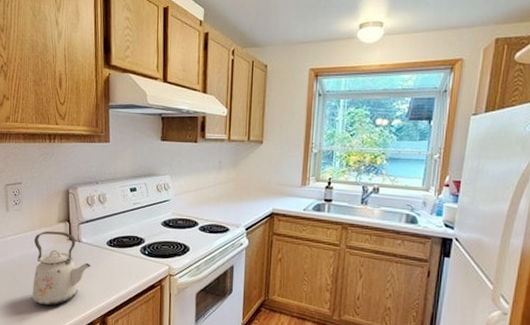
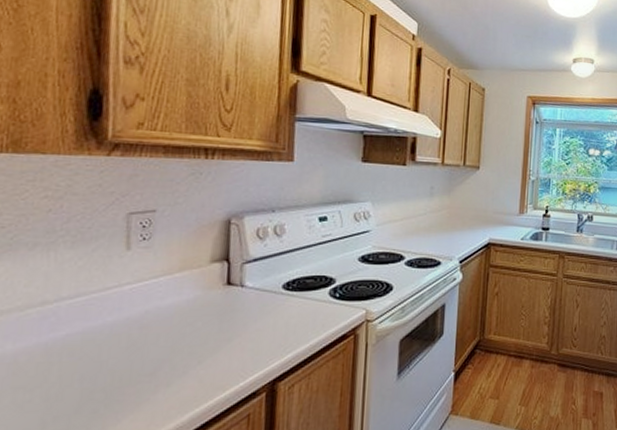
kettle: present [32,231,91,306] -> none [160,274,257,378]

